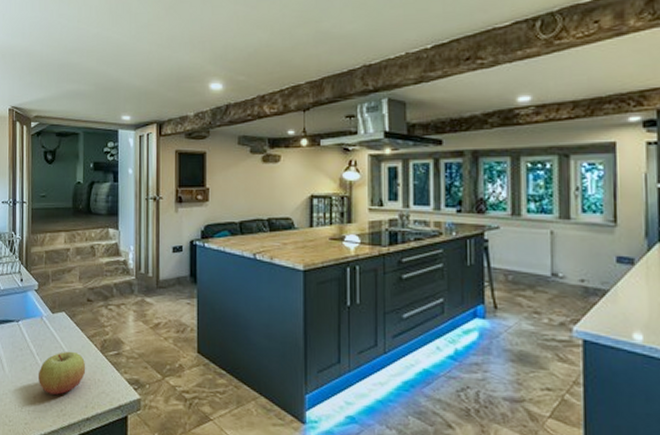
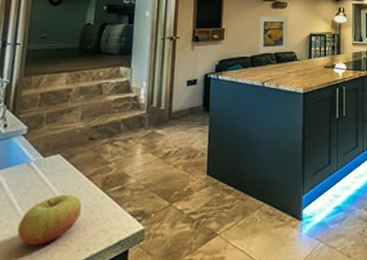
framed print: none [248,172,283,218] -> present [258,16,288,53]

